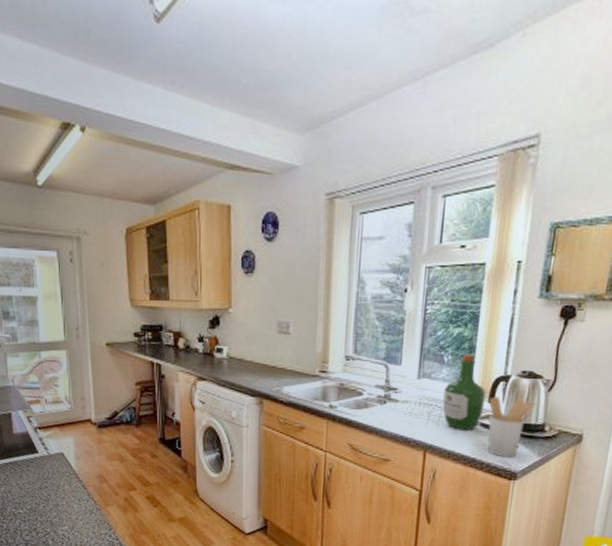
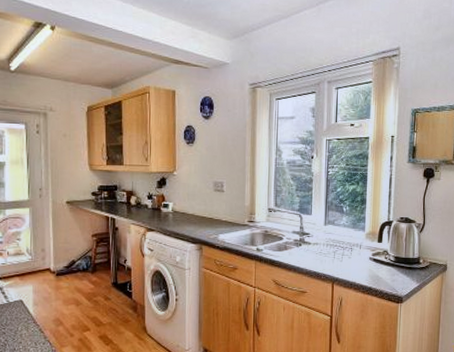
wine bottle: present [442,354,486,431] -> none [344,205,376,265]
utensil holder: present [487,396,536,458] -> none [378,237,412,286]

